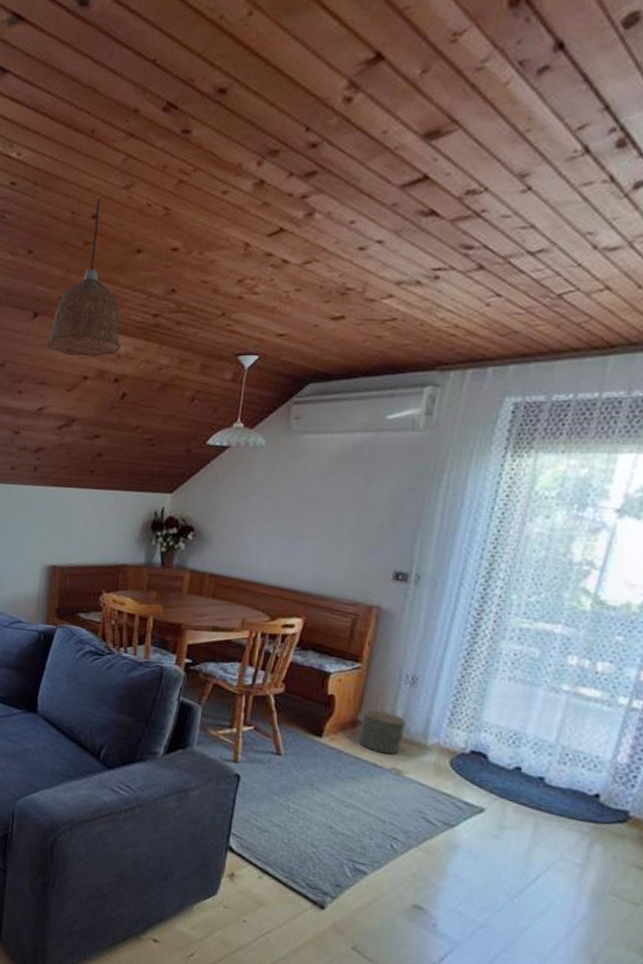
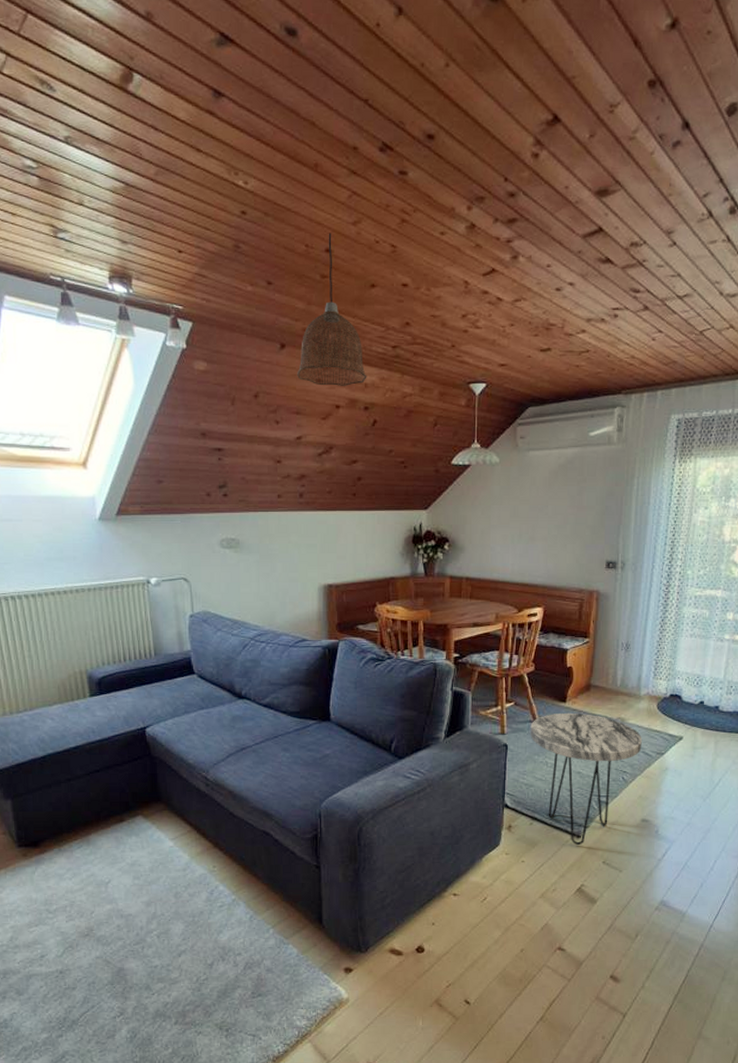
side table: none [270,748,424,918] -> present [530,712,642,845]
planter: present [358,709,406,755] -> none [593,674,624,708]

